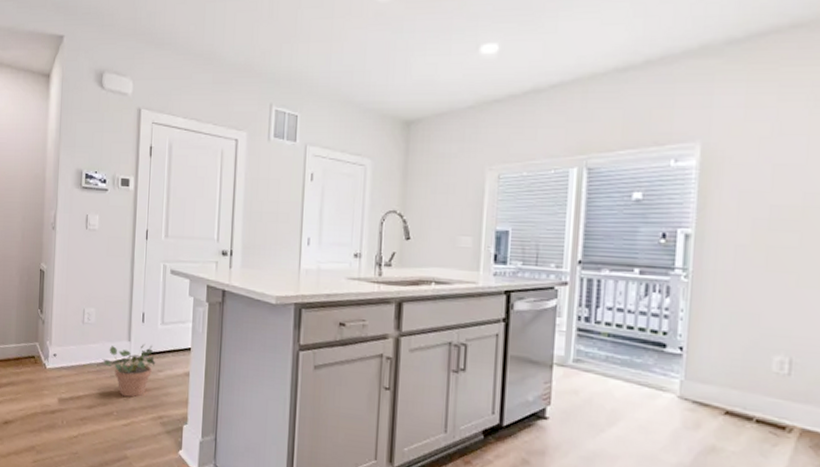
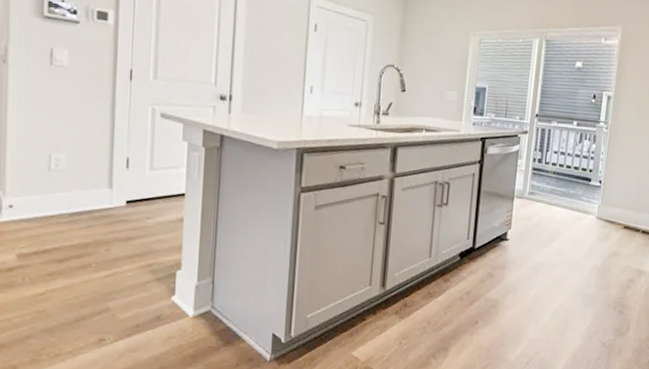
potted plant: present [103,344,156,398] -> none [76,191,143,247]

